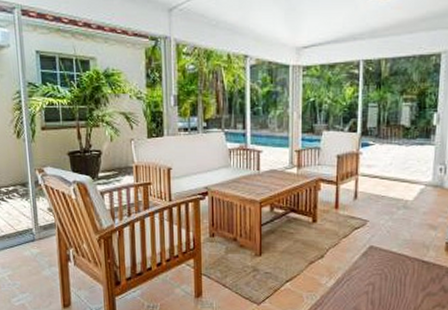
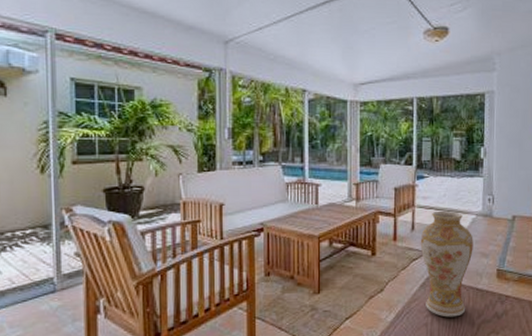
vase: none [363,180,421,288] -> present [420,210,473,317]

